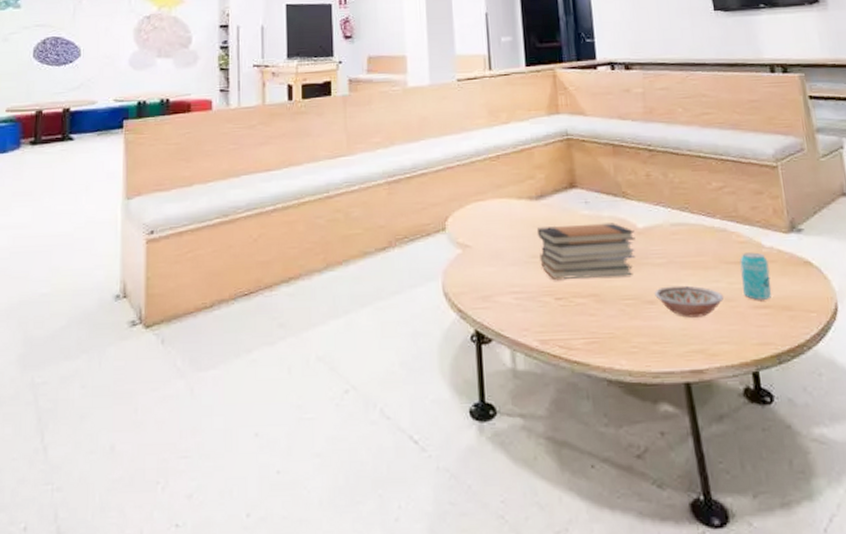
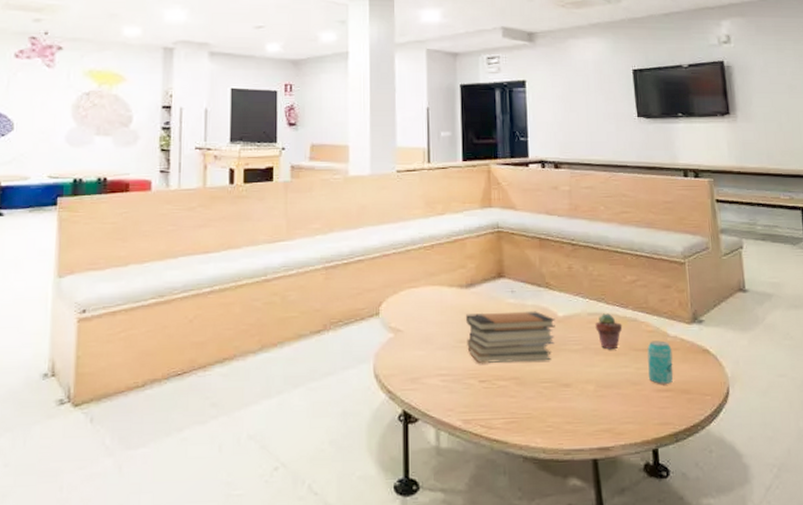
bowl: present [655,285,723,318] -> none [570,370,631,400]
potted succulent: none [679,223,711,262] -> present [595,313,623,349]

